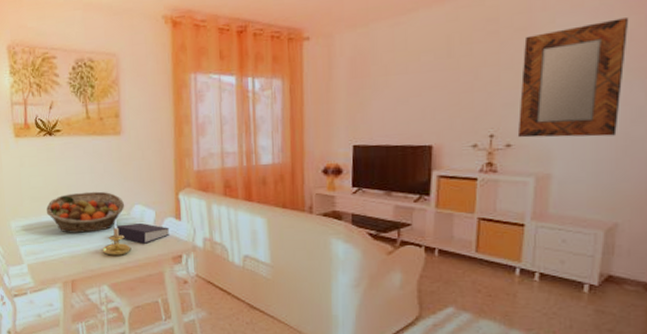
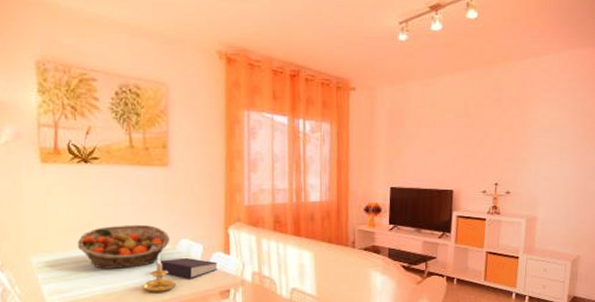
home mirror: present [517,18,629,138] -> none [514,99,586,188]

